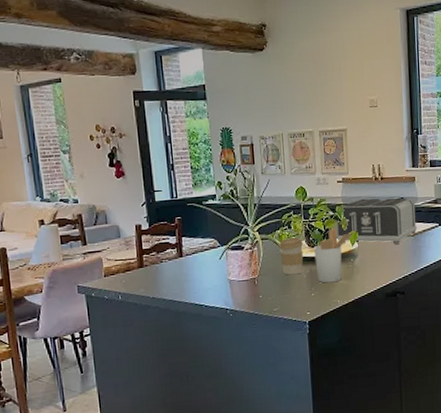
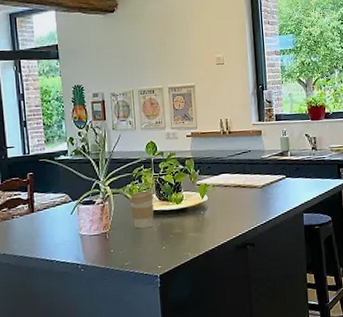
utensil holder: present [314,228,353,283] -> none [164,181,203,236]
toaster: present [337,198,417,244] -> none [187,151,265,196]

